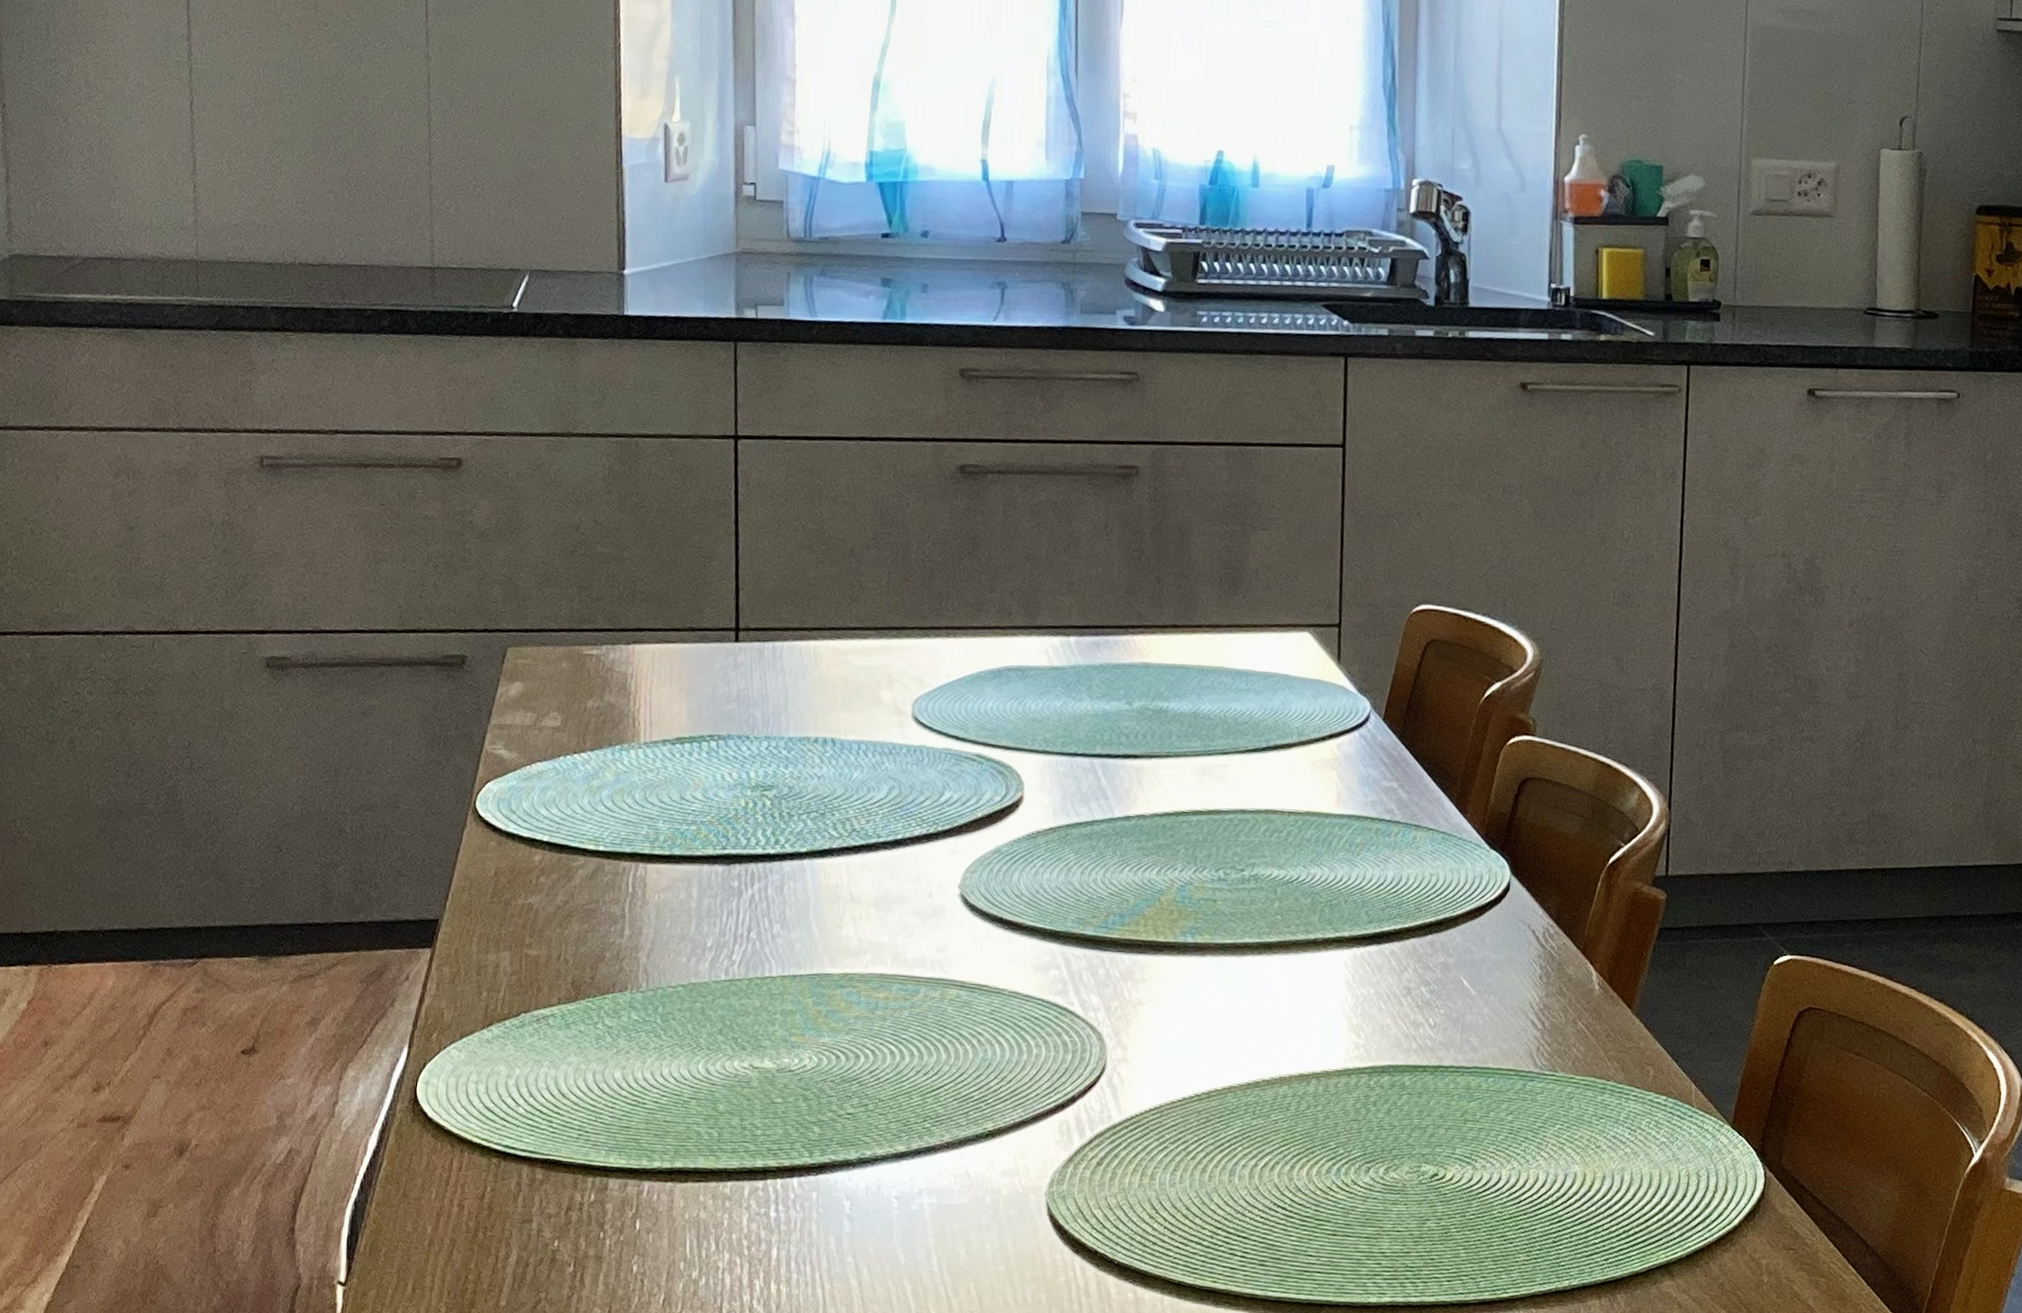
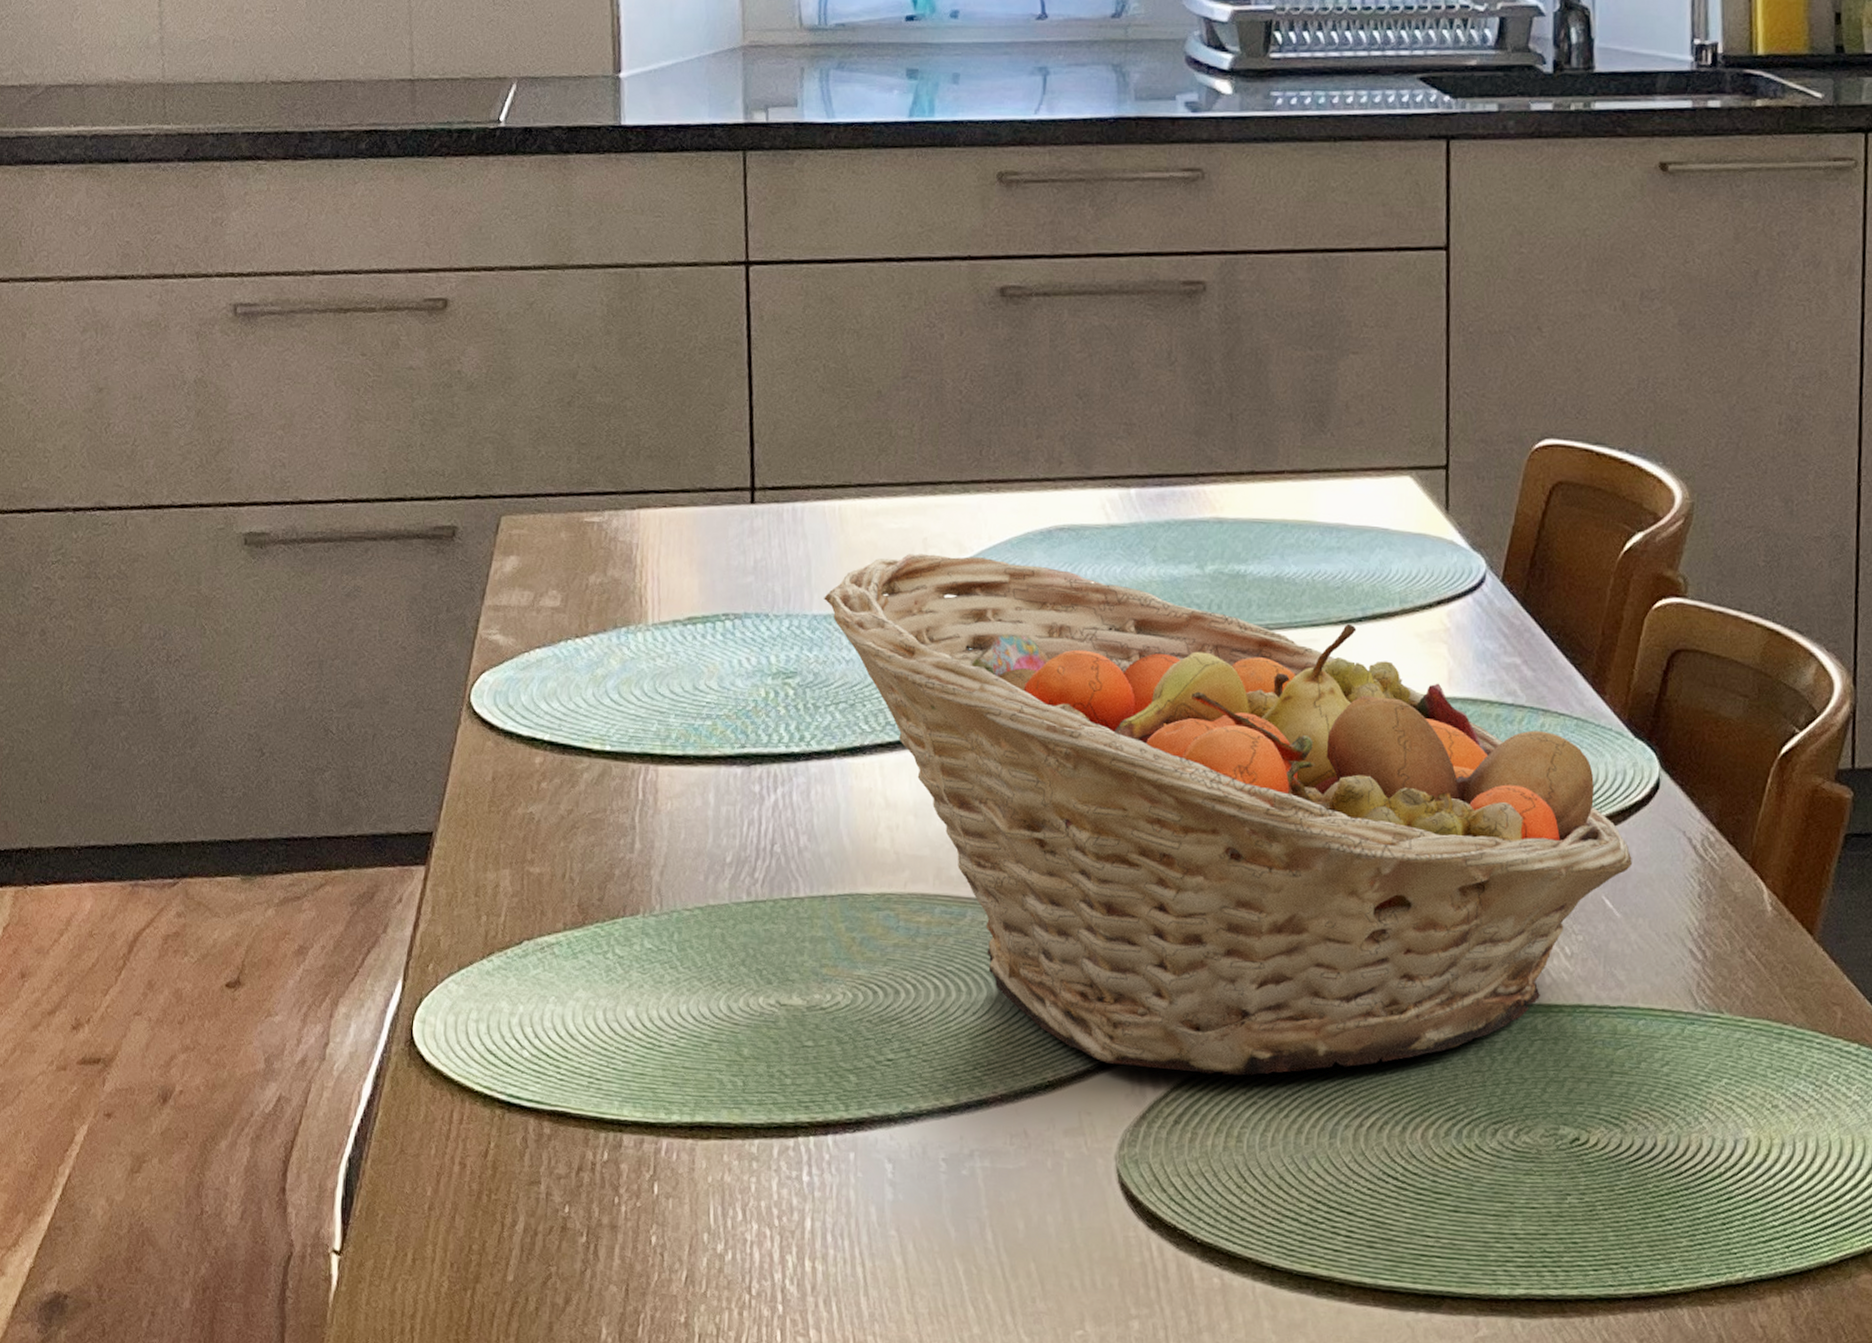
fruit basket: none [799,687,1486,1125] -> present [824,553,1632,1076]

